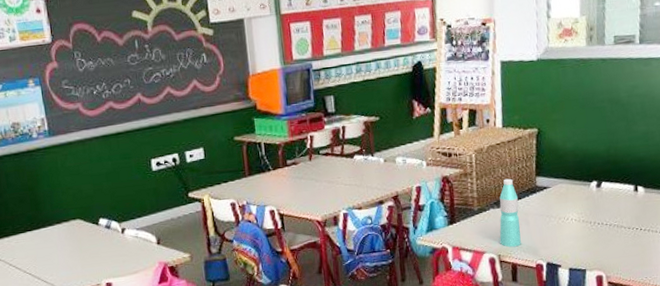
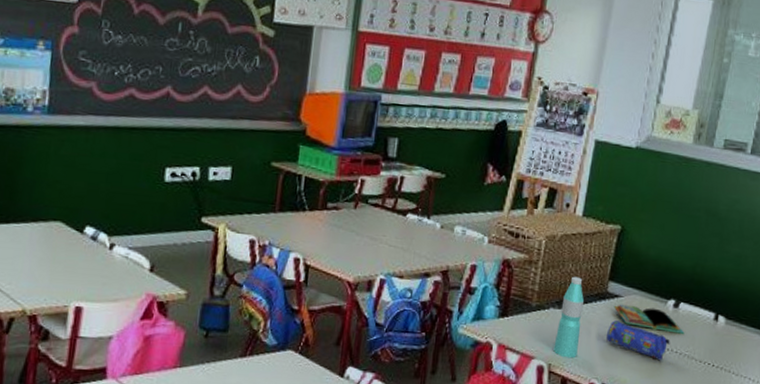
pencil case: none [542,208,600,235] -> present [605,320,670,361]
book: none [544,191,611,210] -> present [613,304,685,334]

